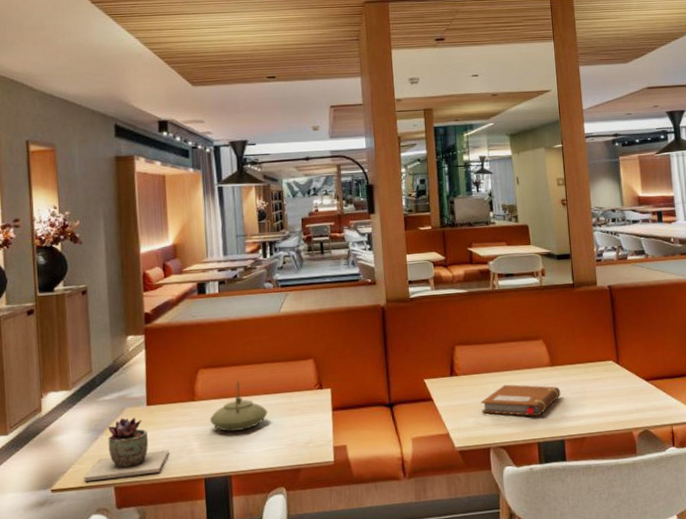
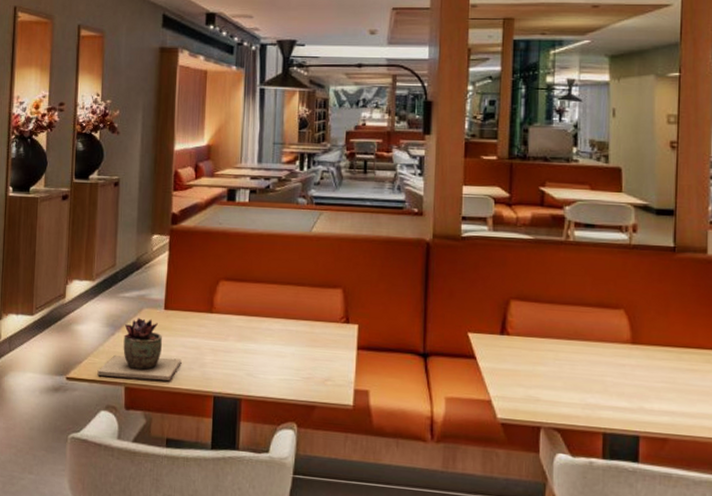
teapot: present [210,381,268,432] -> none [226,299,286,353]
notebook: present [481,384,561,416] -> none [535,355,642,402]

